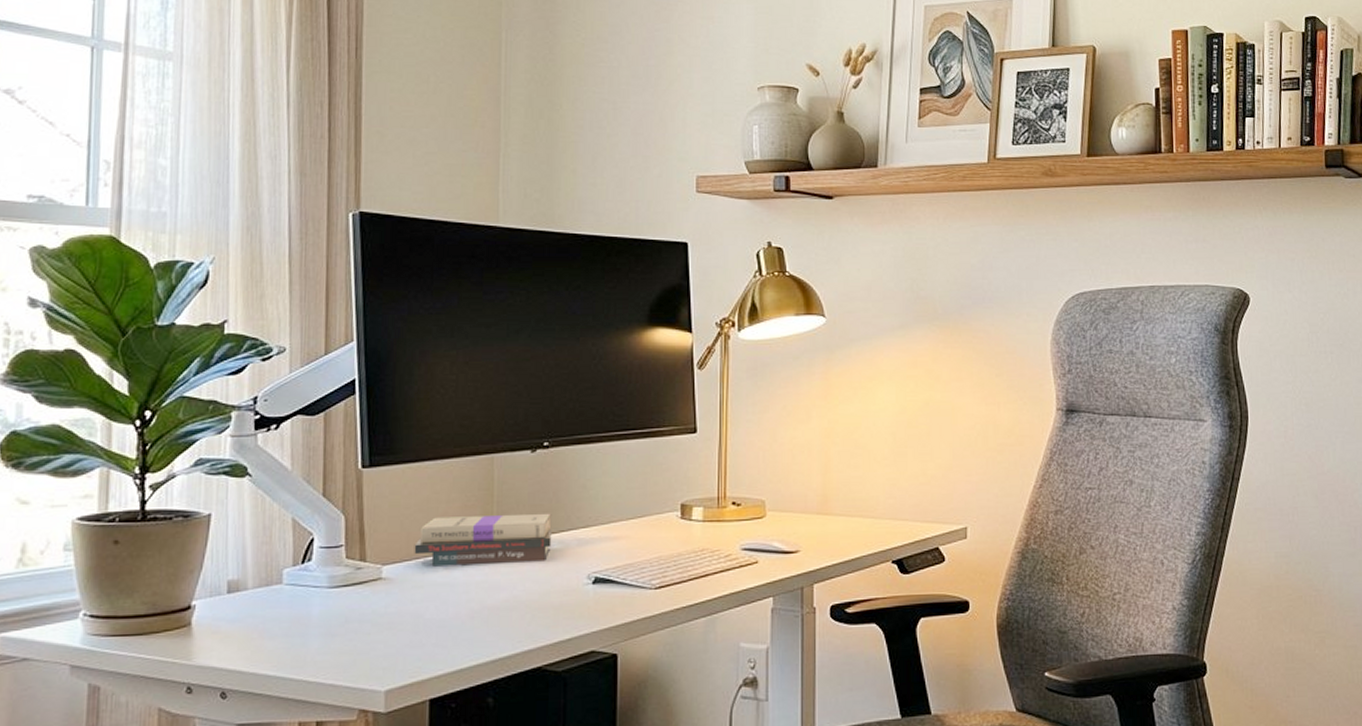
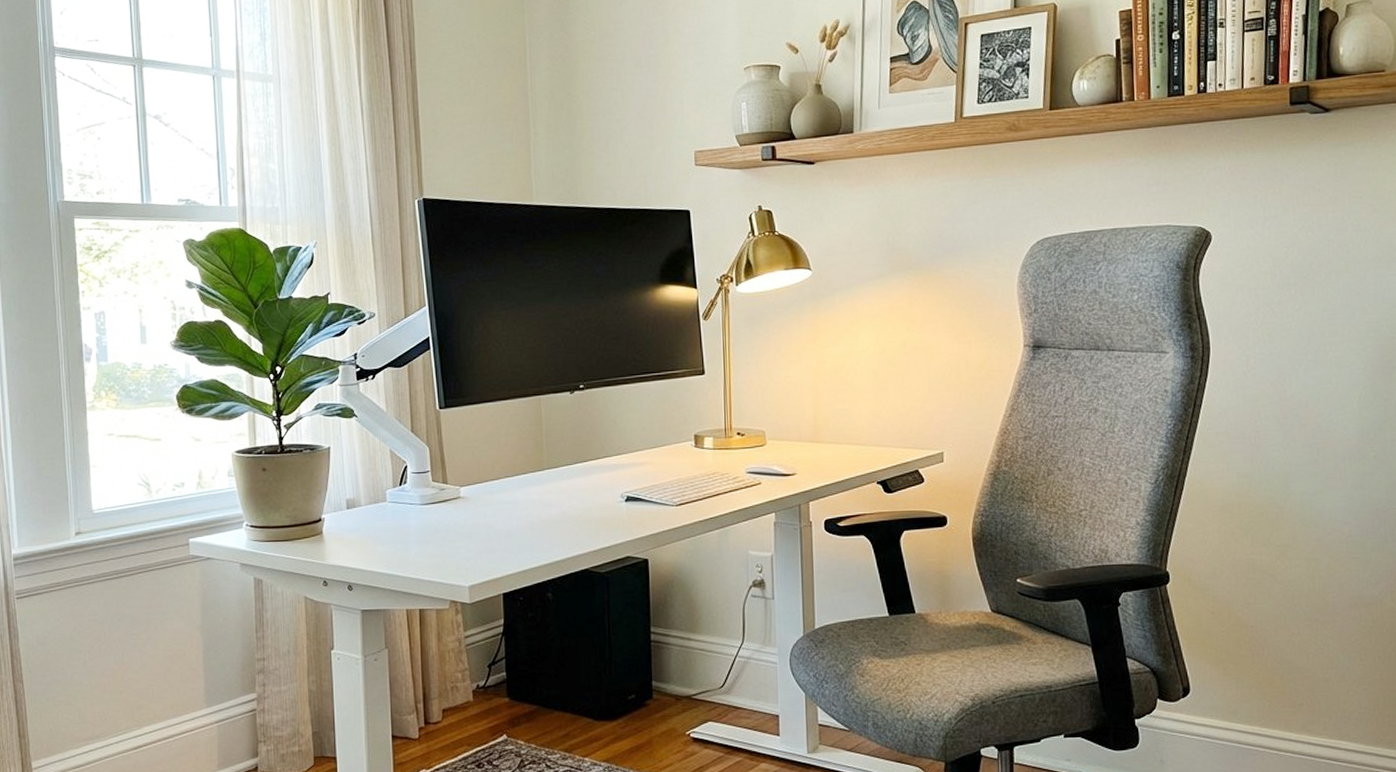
books: present [414,513,552,567] -> none [483,443,591,488]

